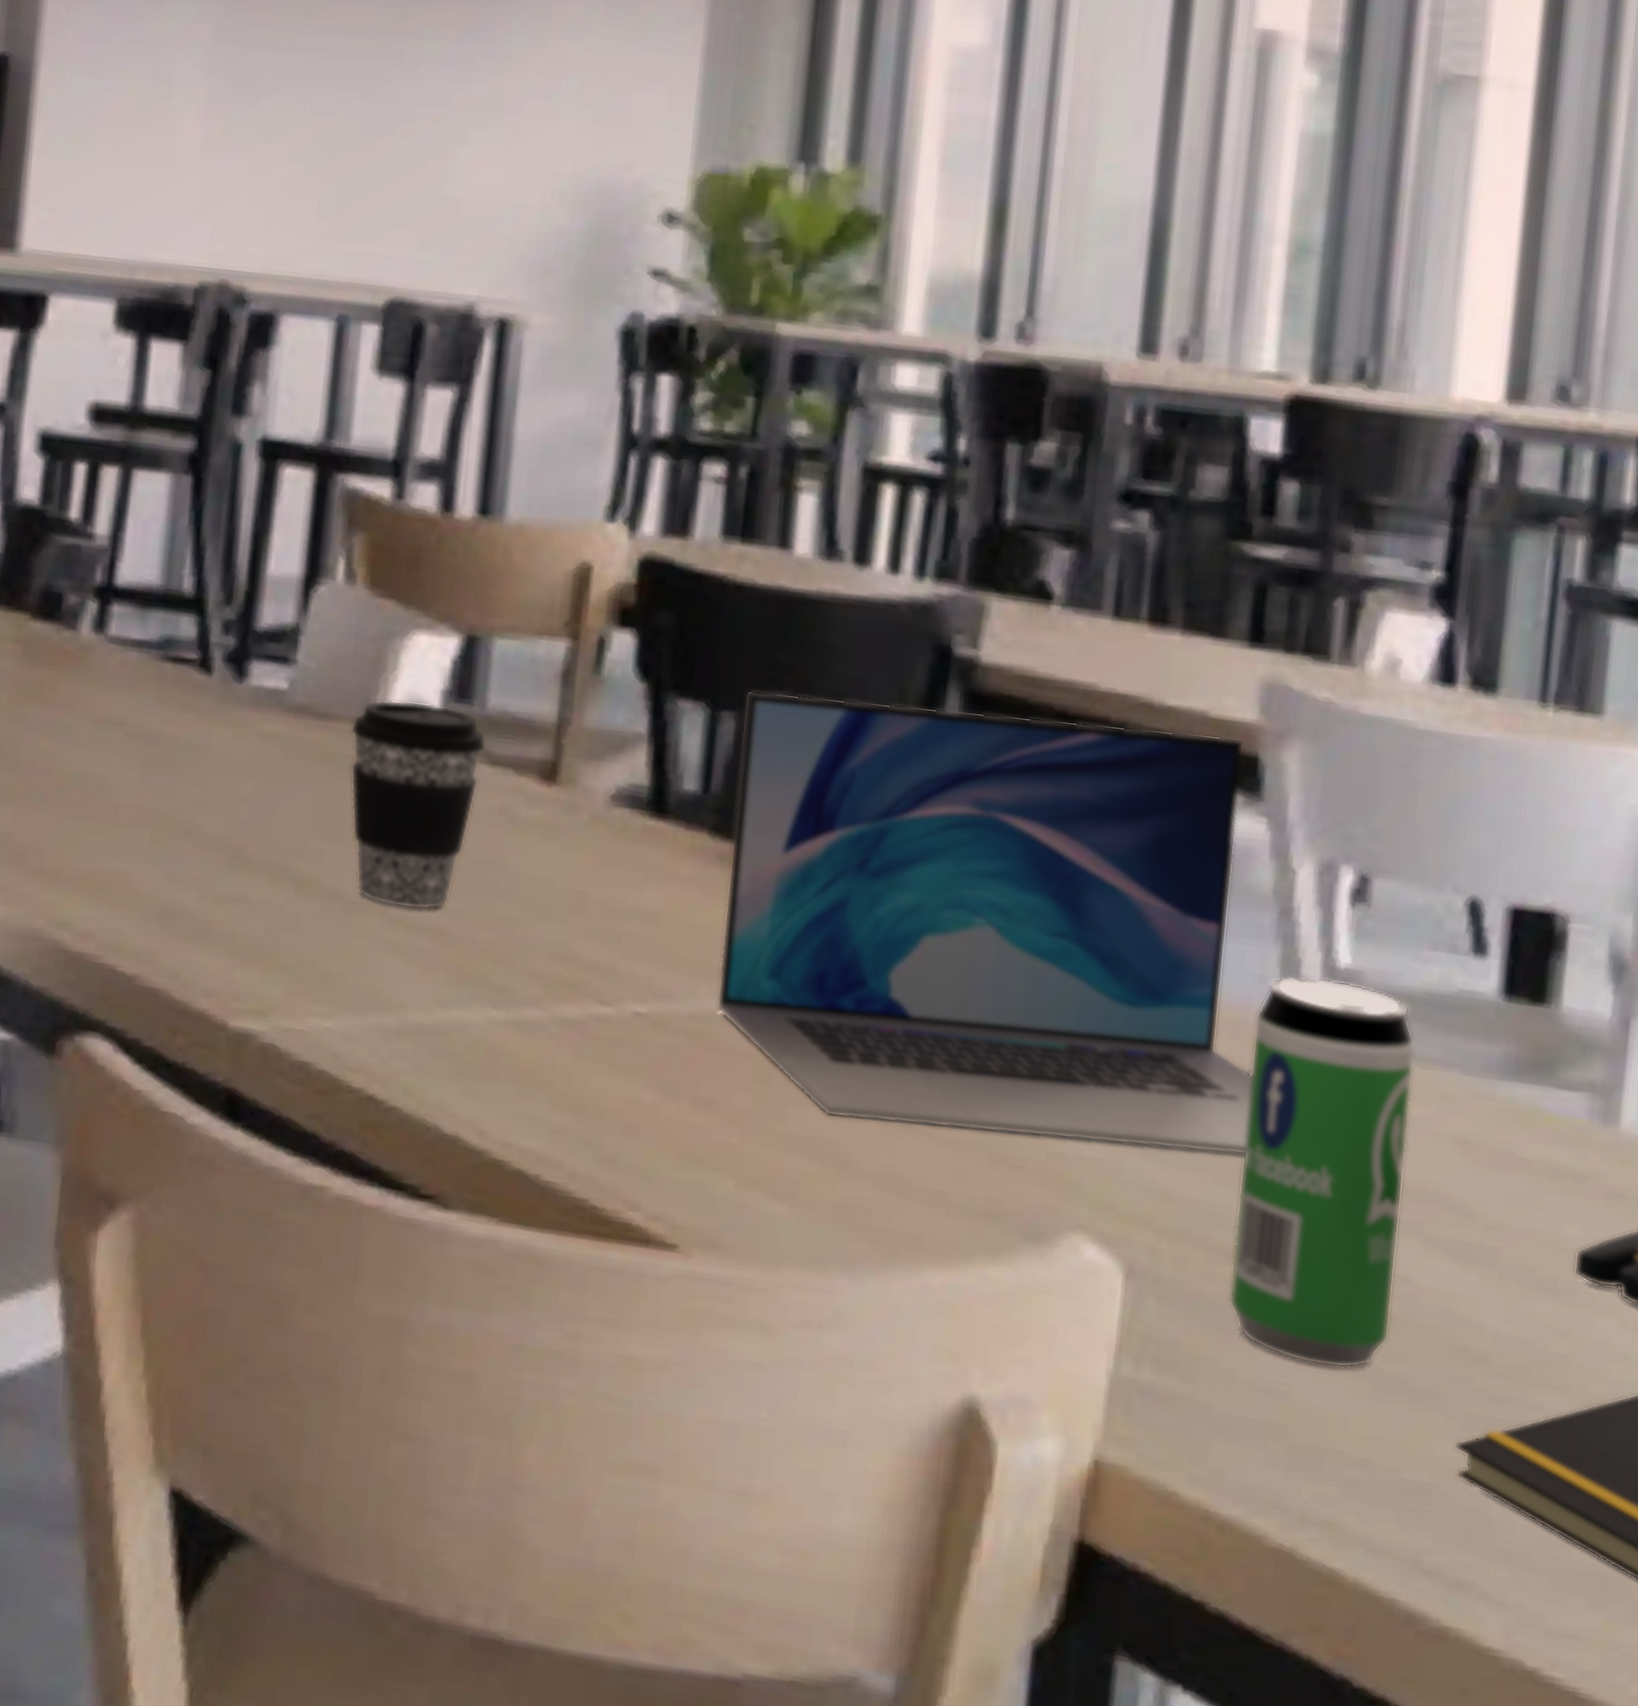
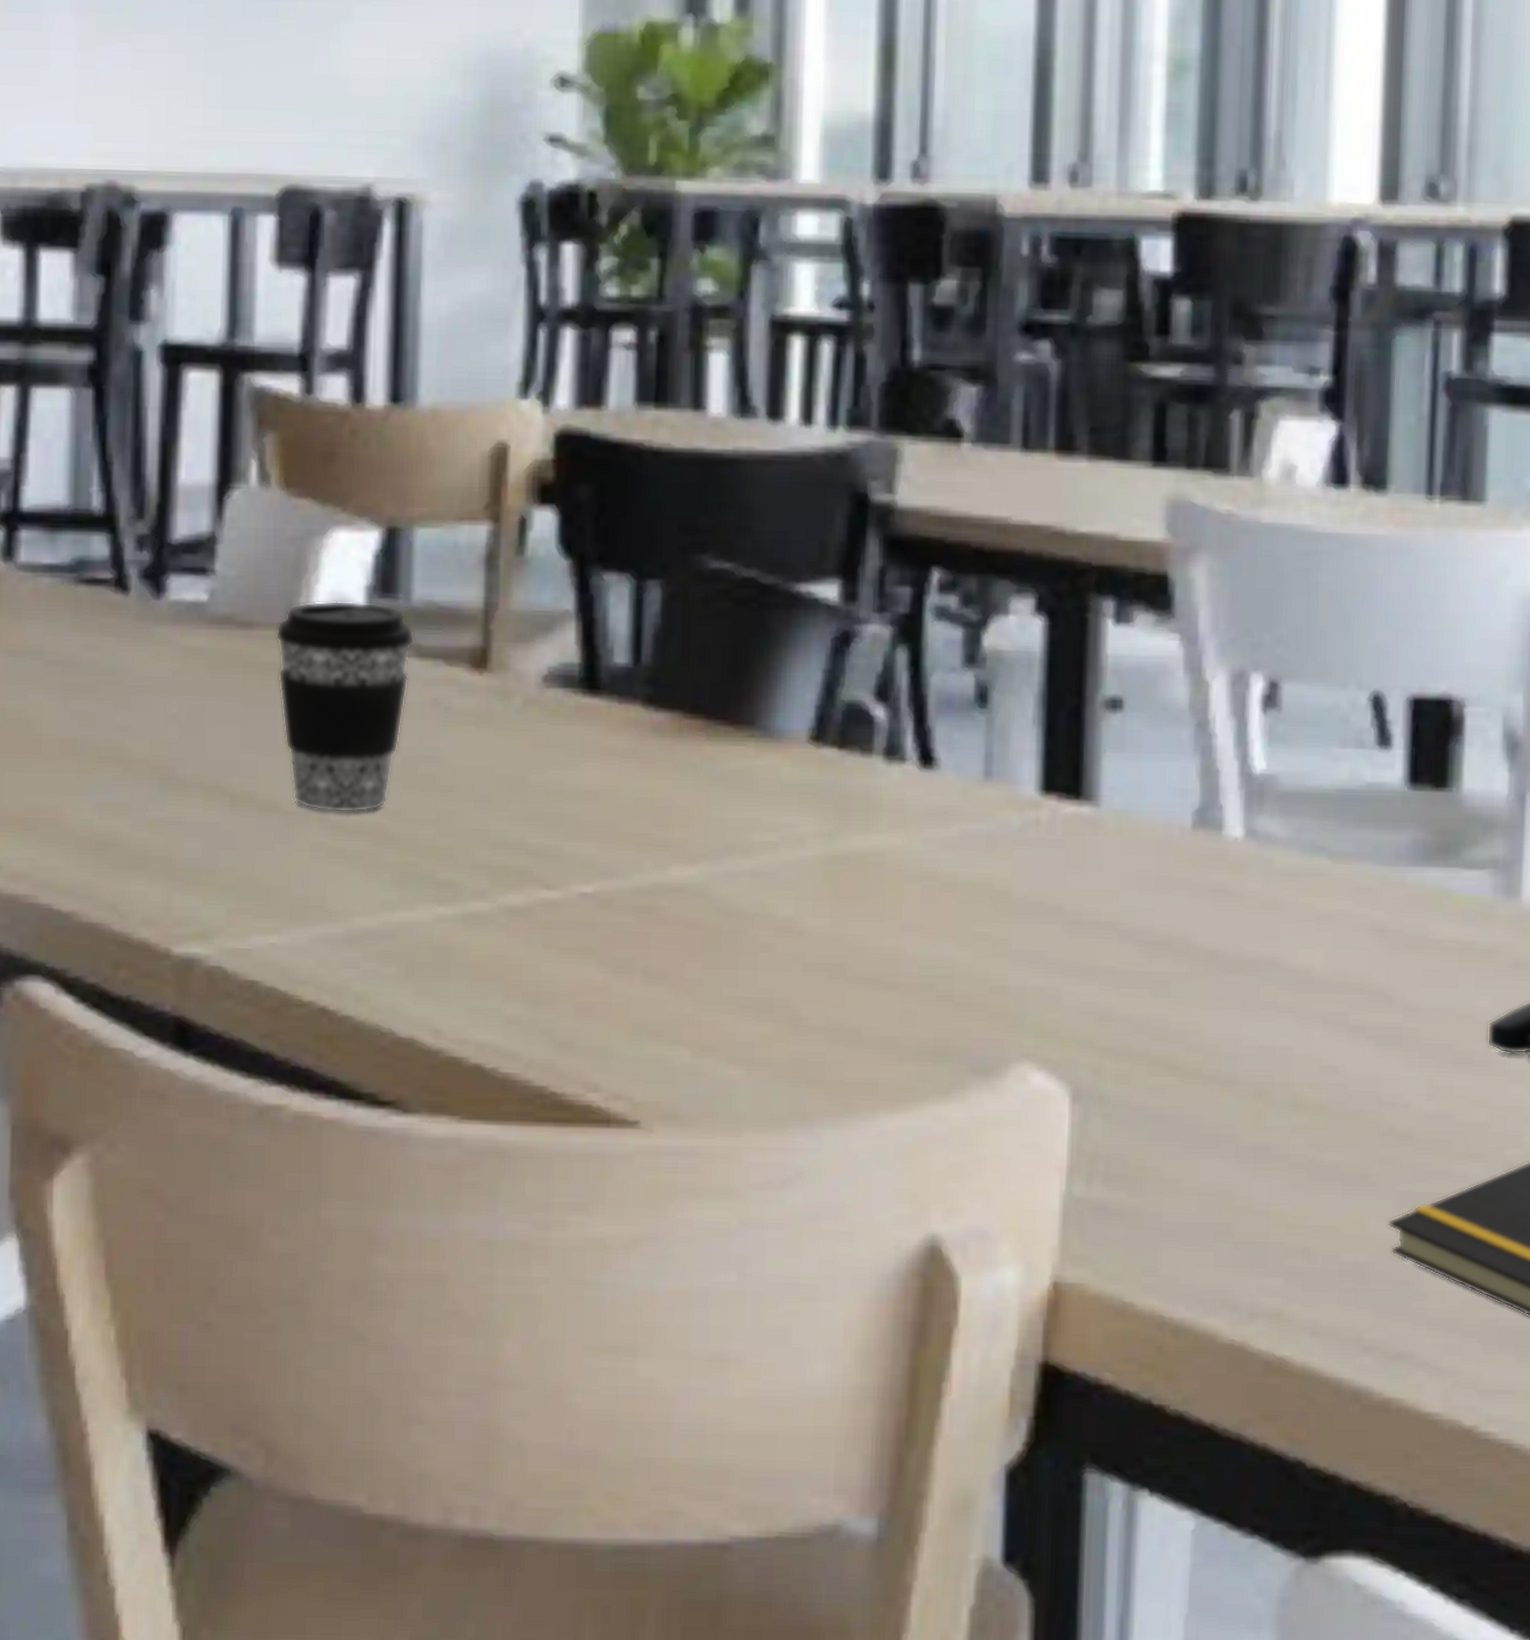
laptop: present [716,690,1253,1156] -> none [661,556,1181,976]
beverage can: present [1229,975,1416,1369] -> none [1170,785,1330,1163]

